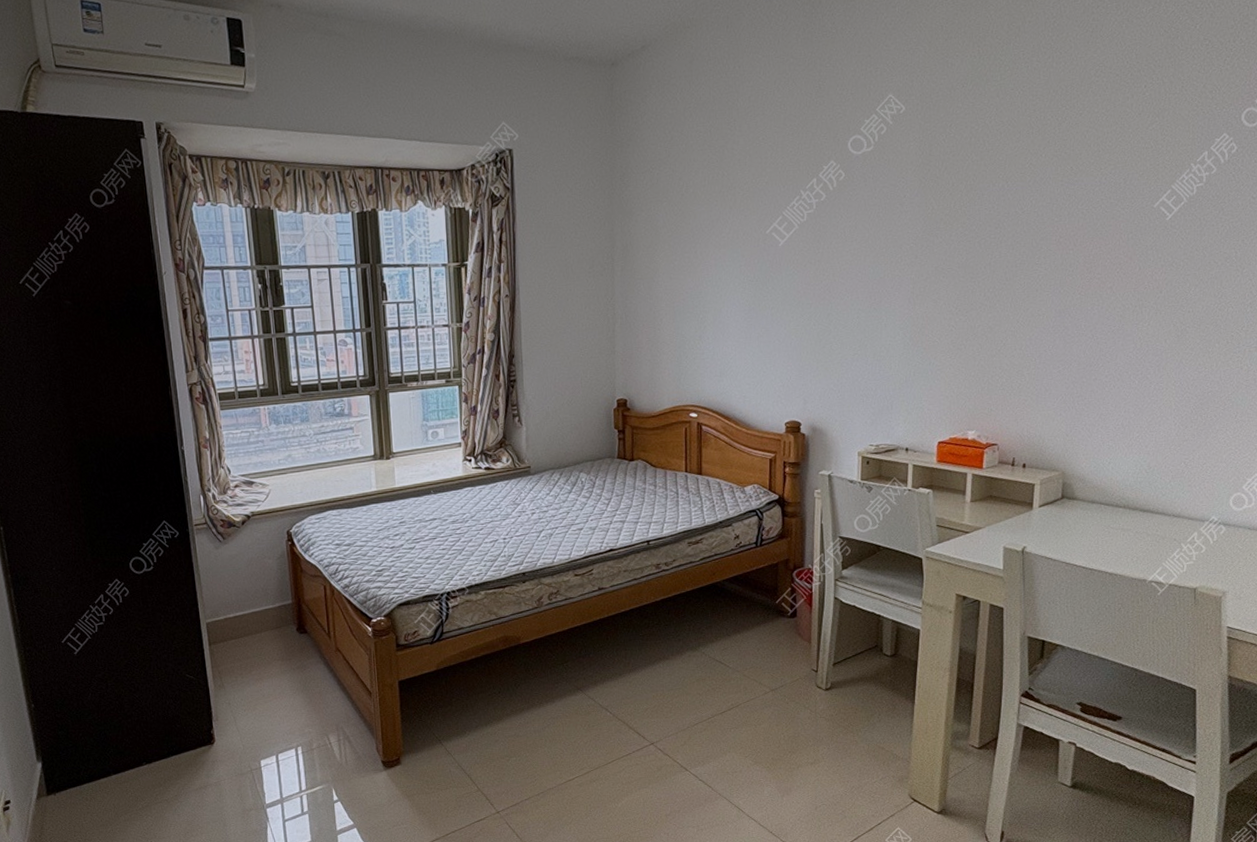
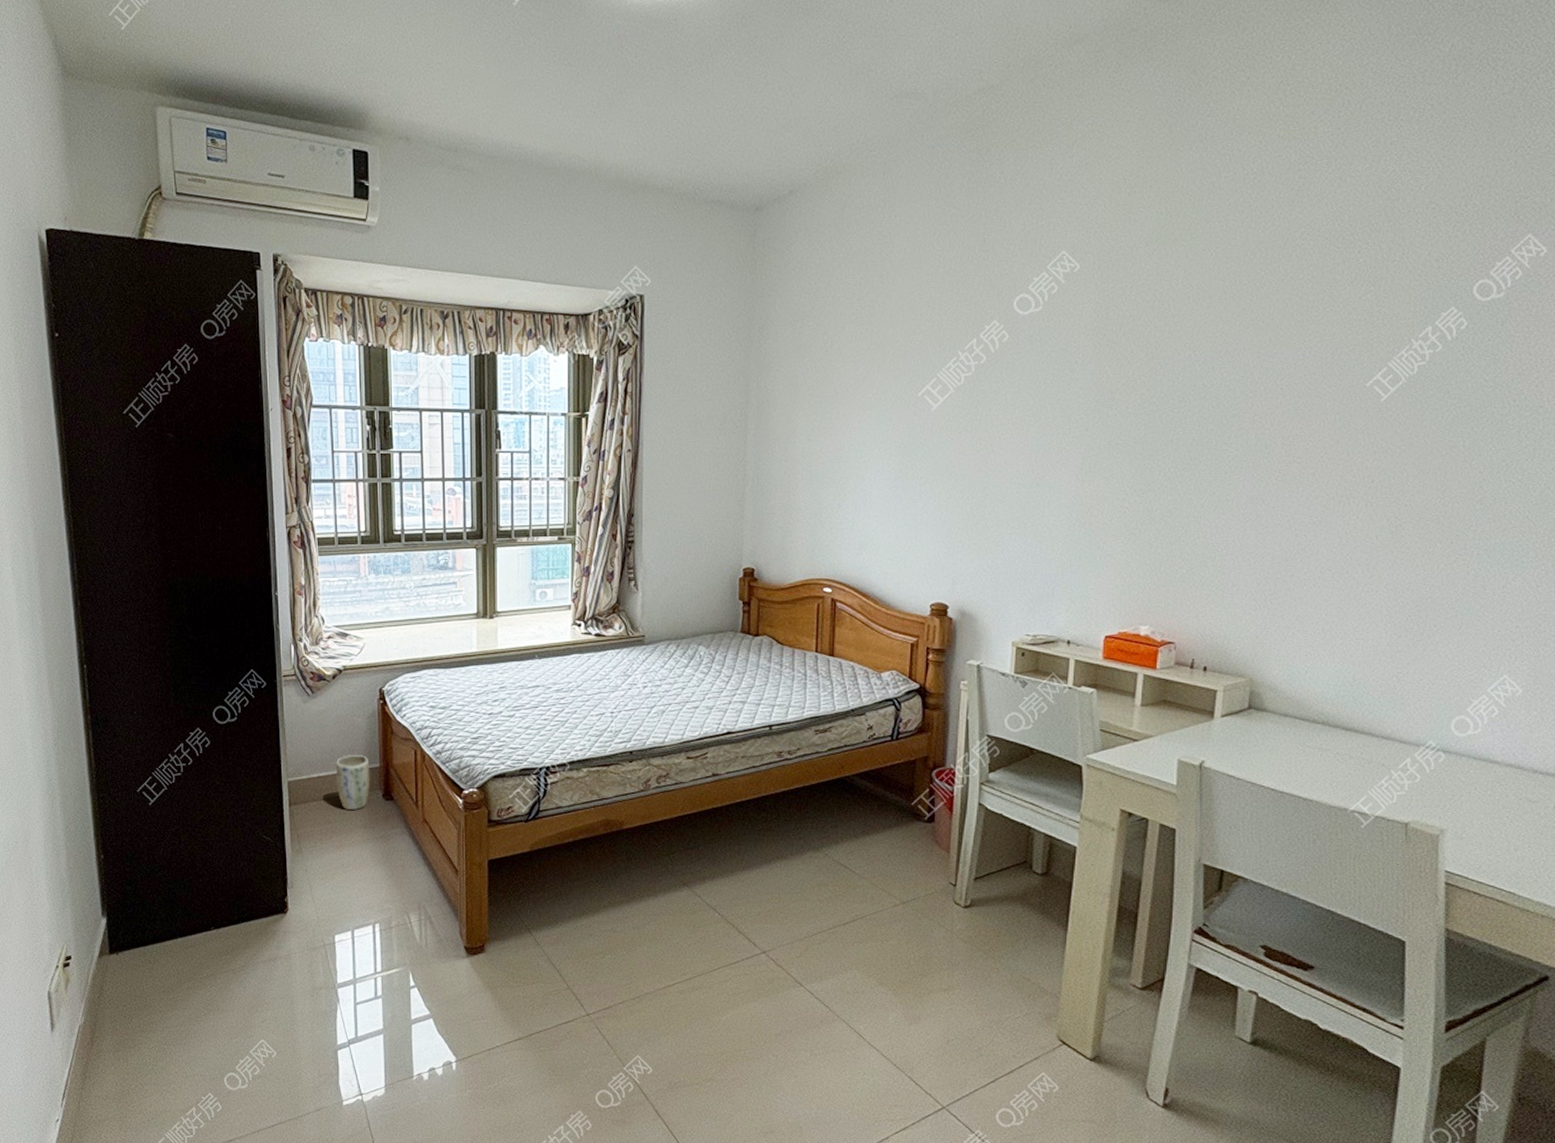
plant pot: none [251,594,284,645] -> present [336,755,370,810]

